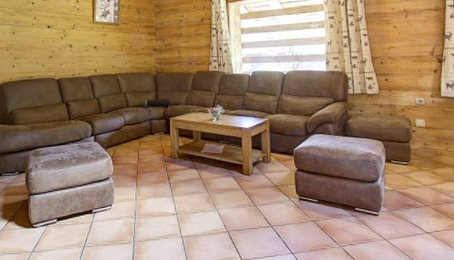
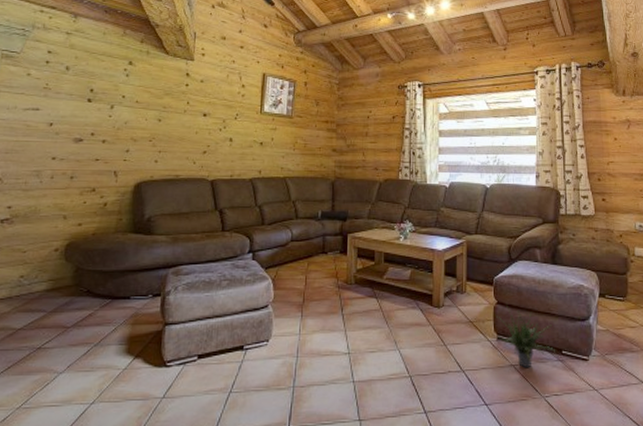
potted plant: none [297,172,349,223] -> present [496,306,555,369]

